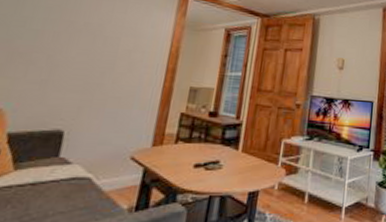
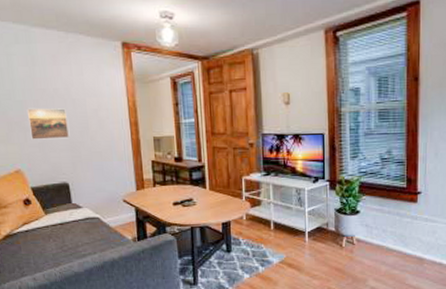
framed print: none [33,39,93,79] -> present [26,108,70,140]

